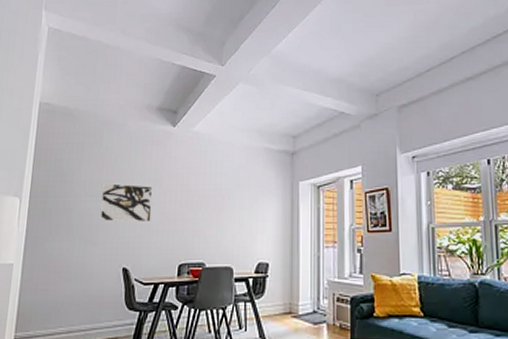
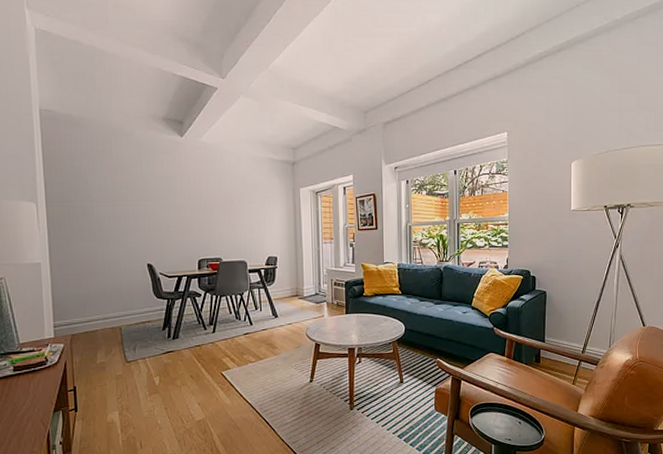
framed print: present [100,183,153,223] -> none [117,189,169,225]

